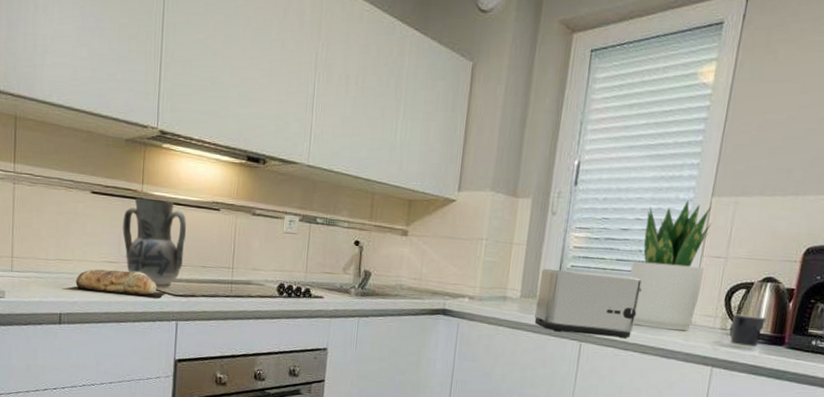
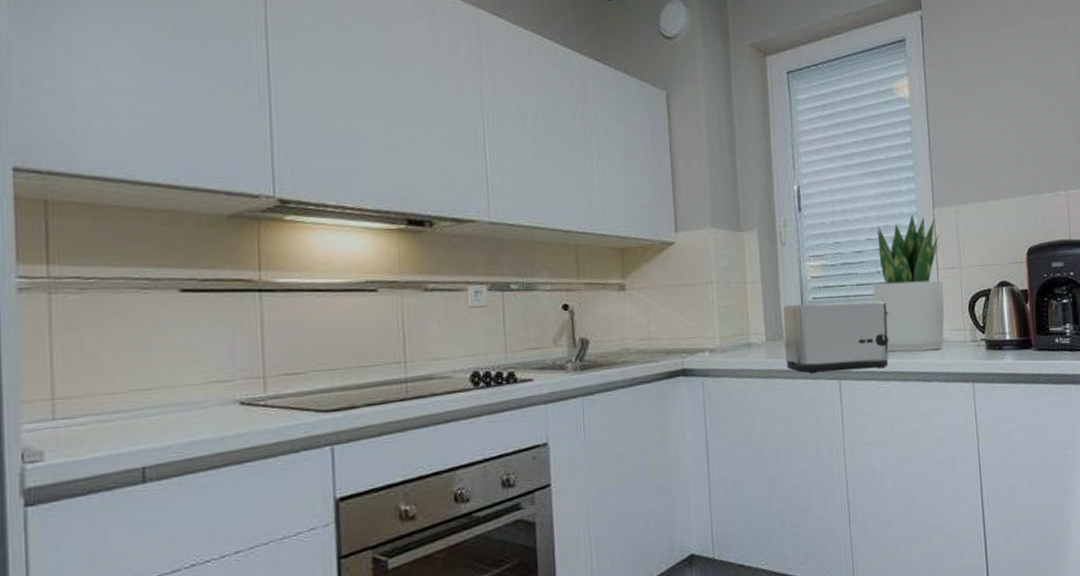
bread loaf: present [61,269,168,299] -> none [142,388,315,432]
ceramic jug: present [123,198,186,289] -> none [234,288,332,406]
mug: present [729,313,766,350] -> none [979,322,1010,358]

